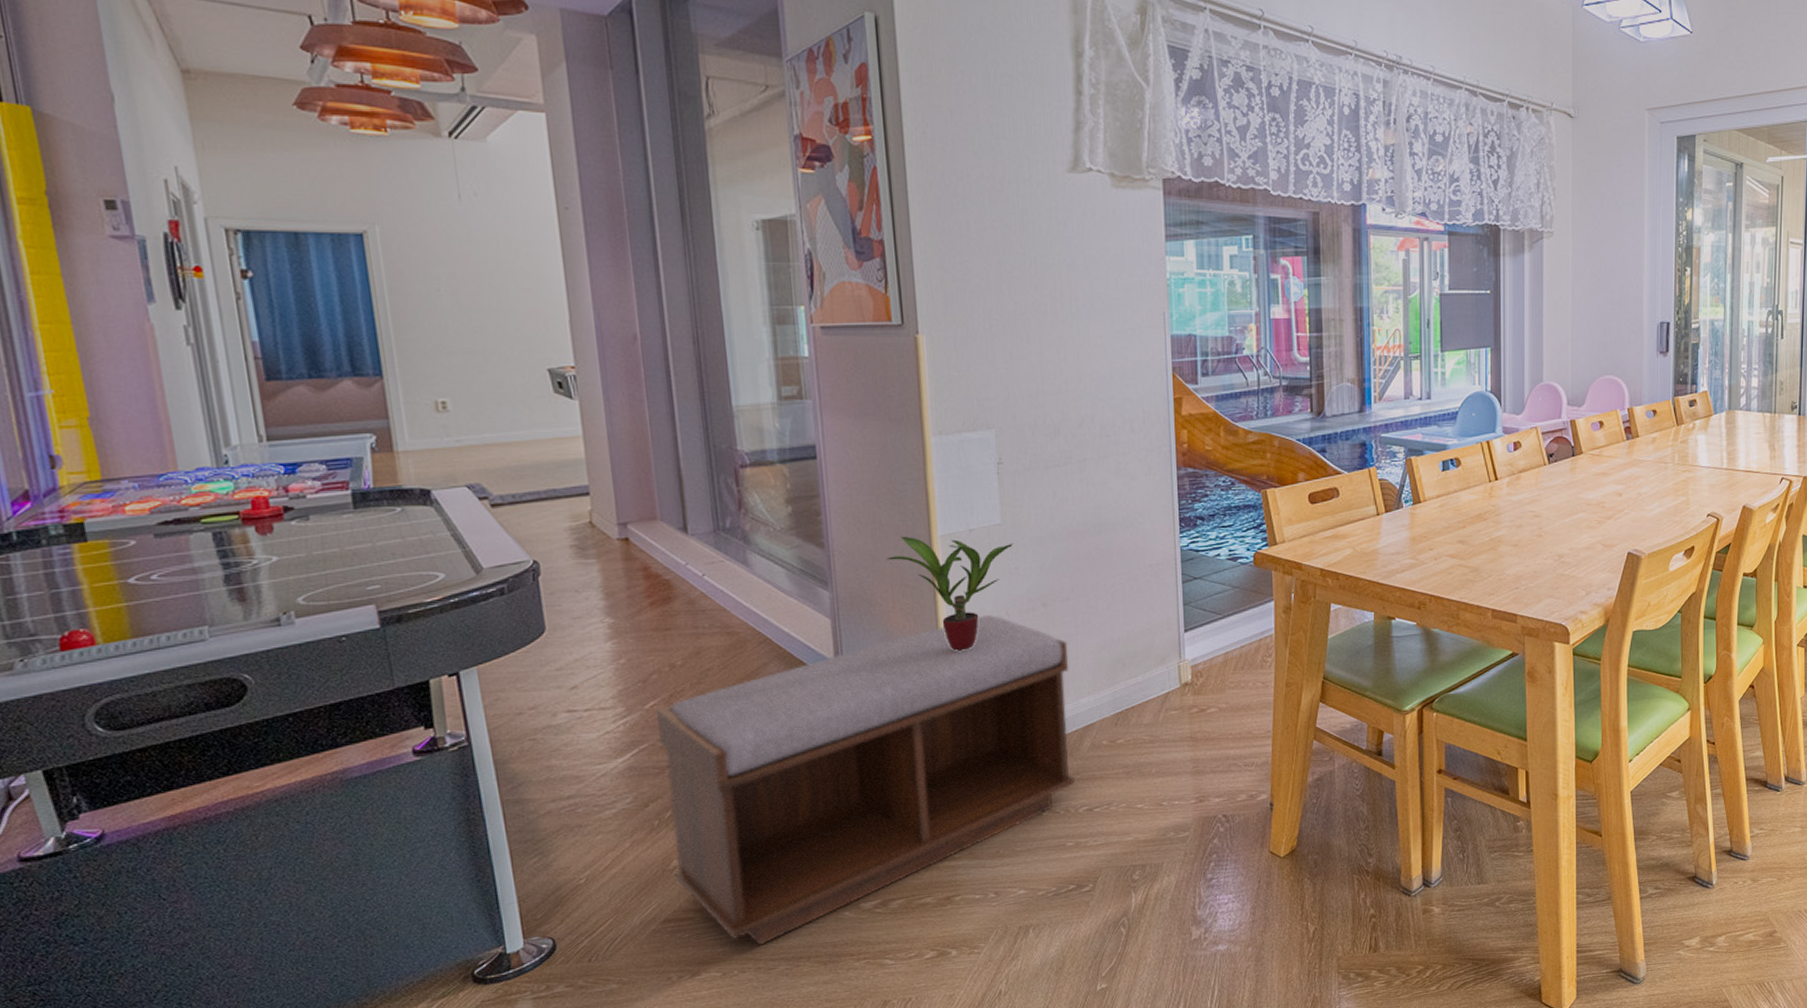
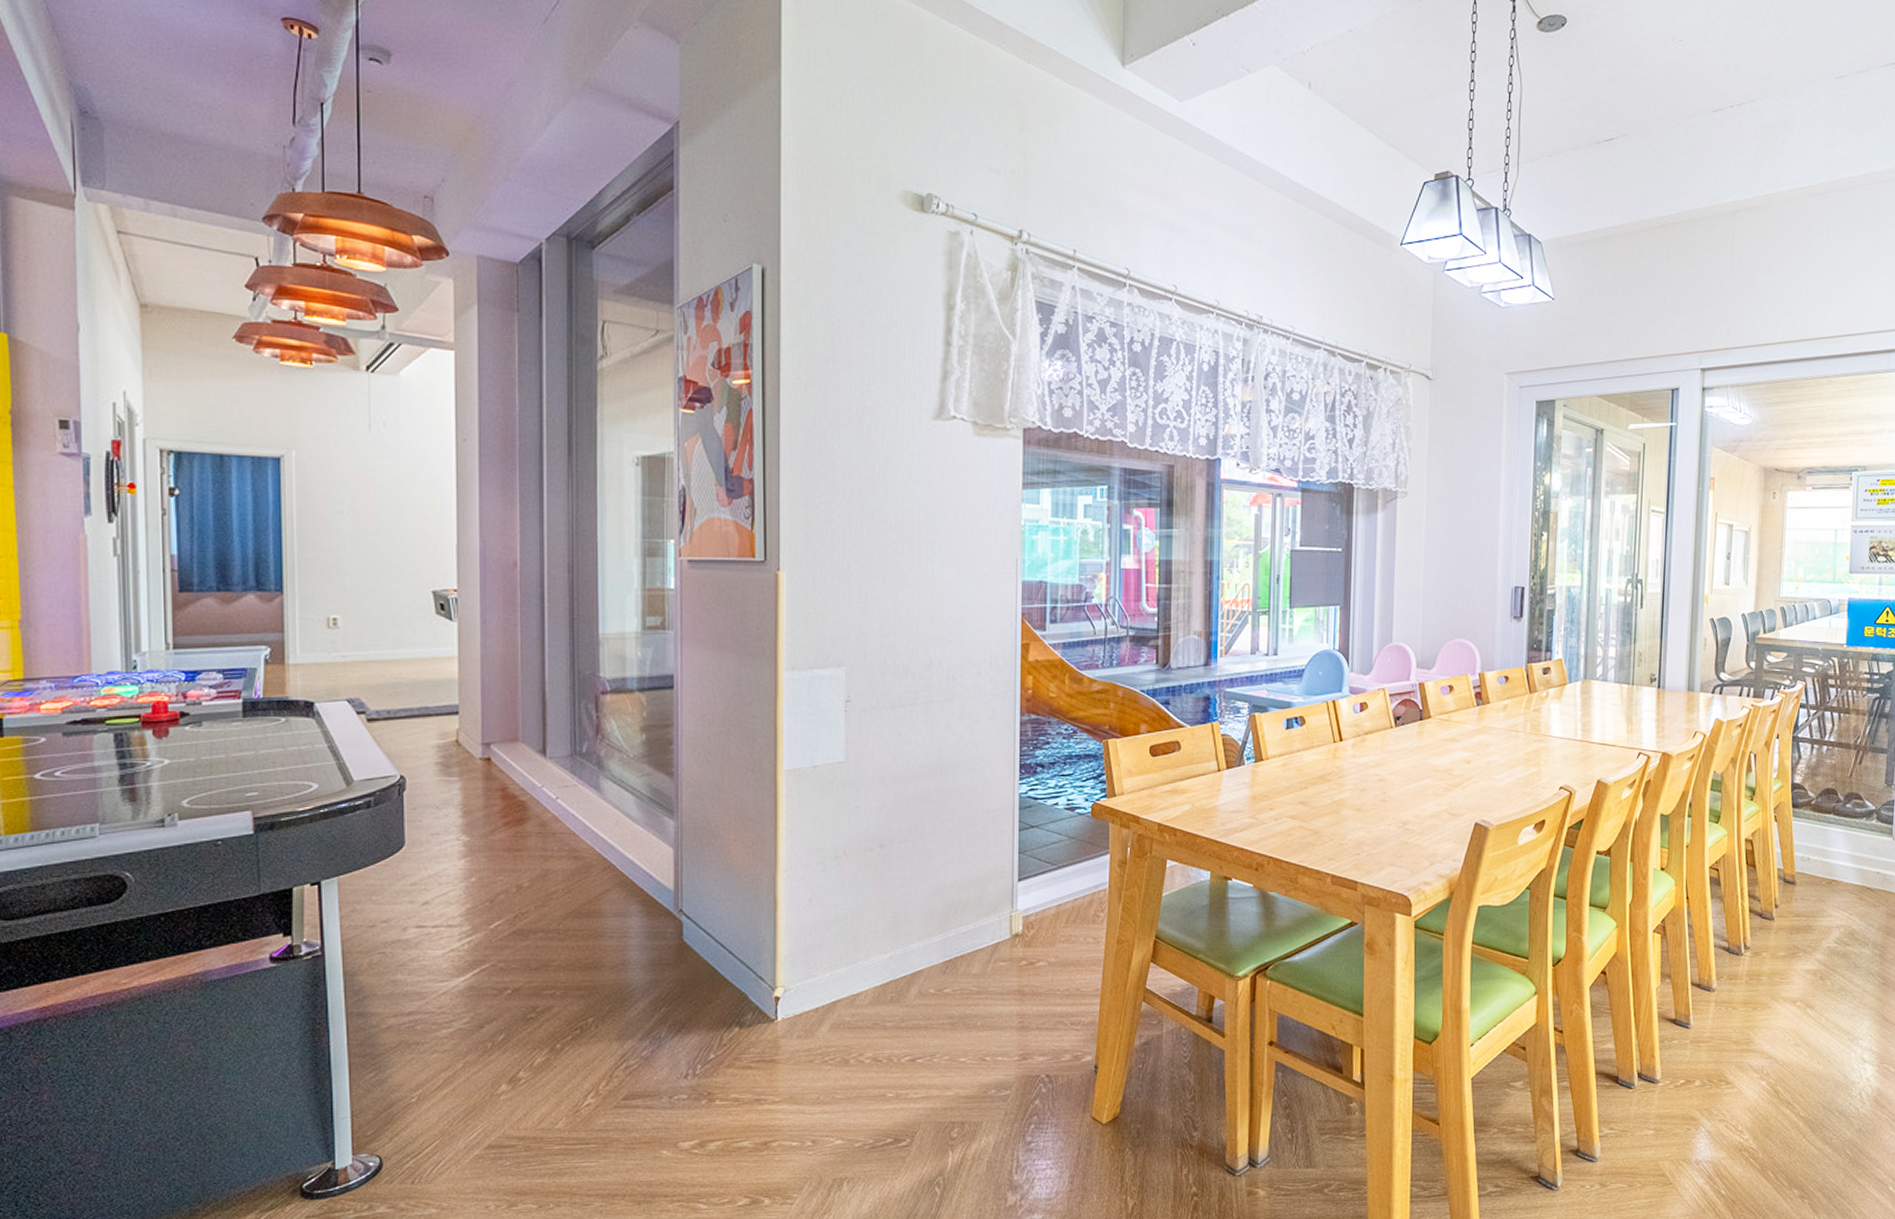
bench: present [656,615,1075,946] -> none [500,853,902,1180]
potted plant: present [887,536,1013,651] -> none [732,769,855,888]

